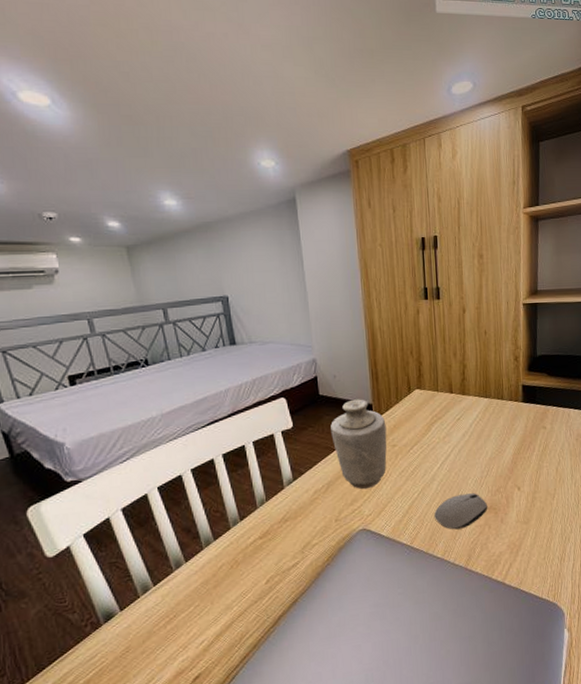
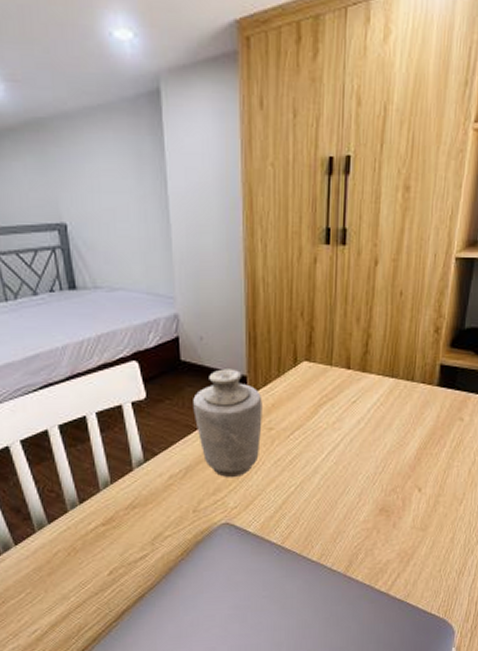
computer mouse: present [434,493,488,530] -> none [313,491,379,532]

